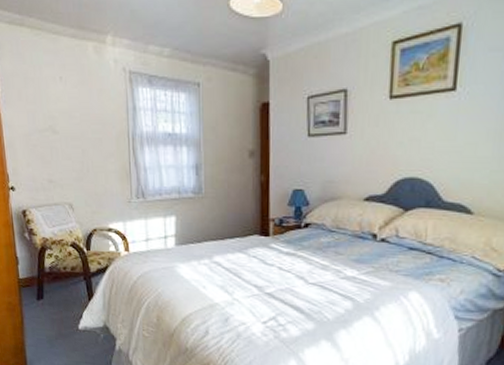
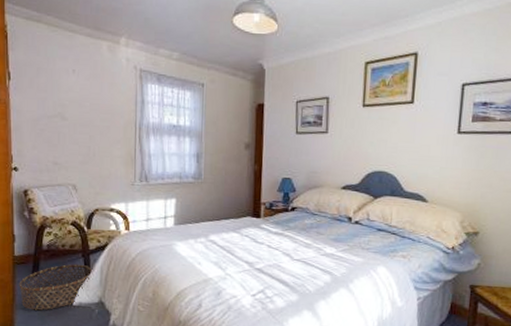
basket: none [26,287,94,334] -> present [19,264,92,311]

